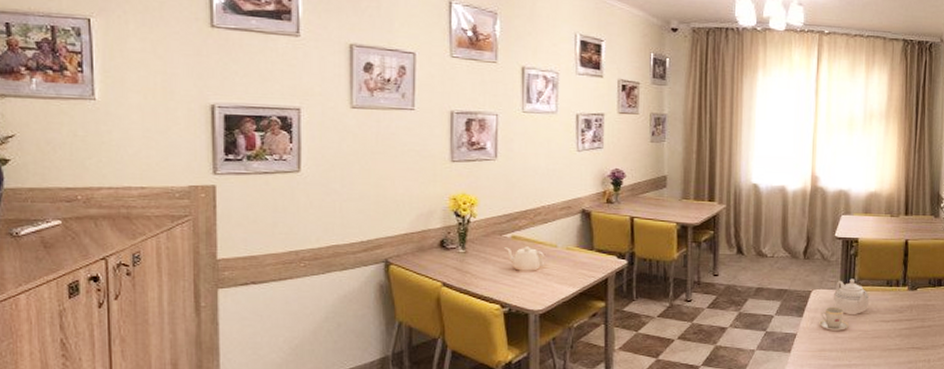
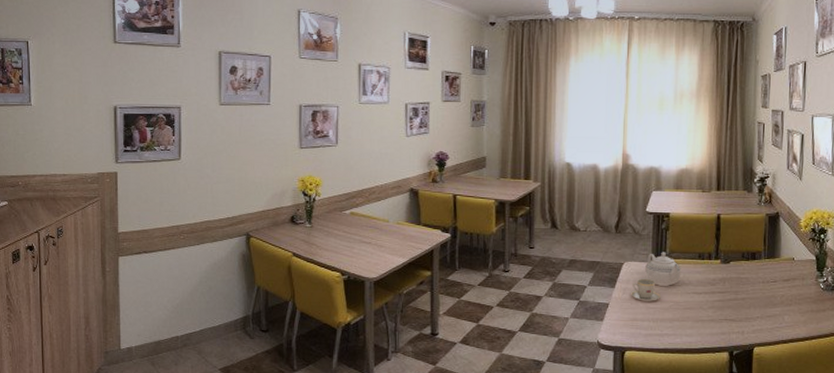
teapot: present [504,246,545,271] -> none [344,221,379,243]

